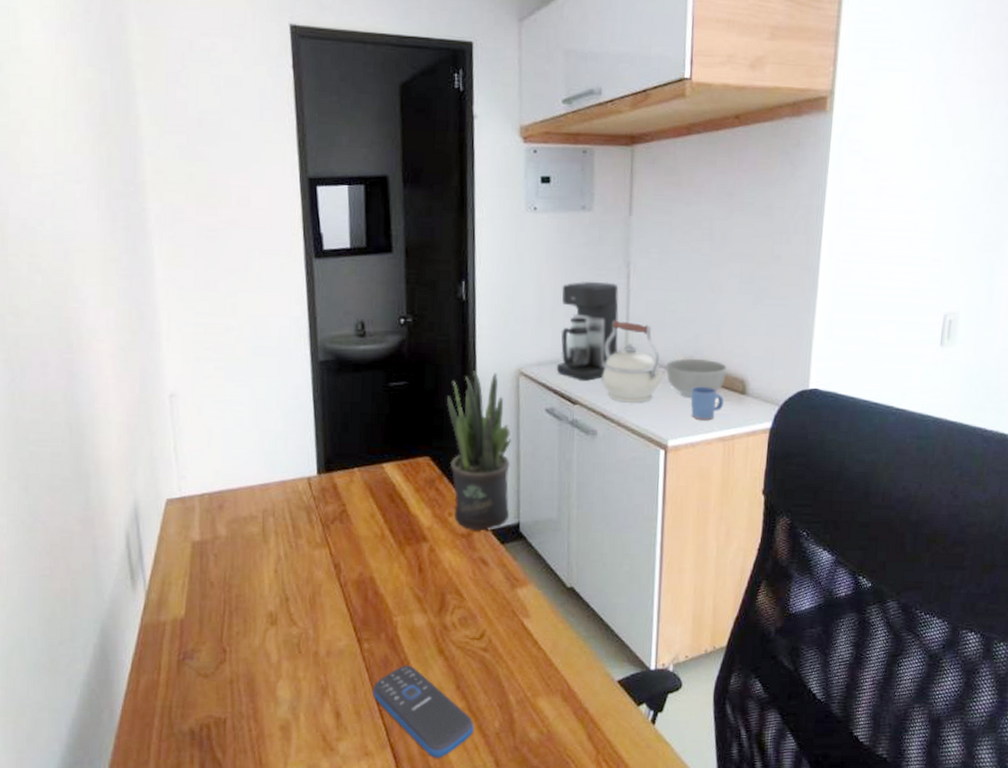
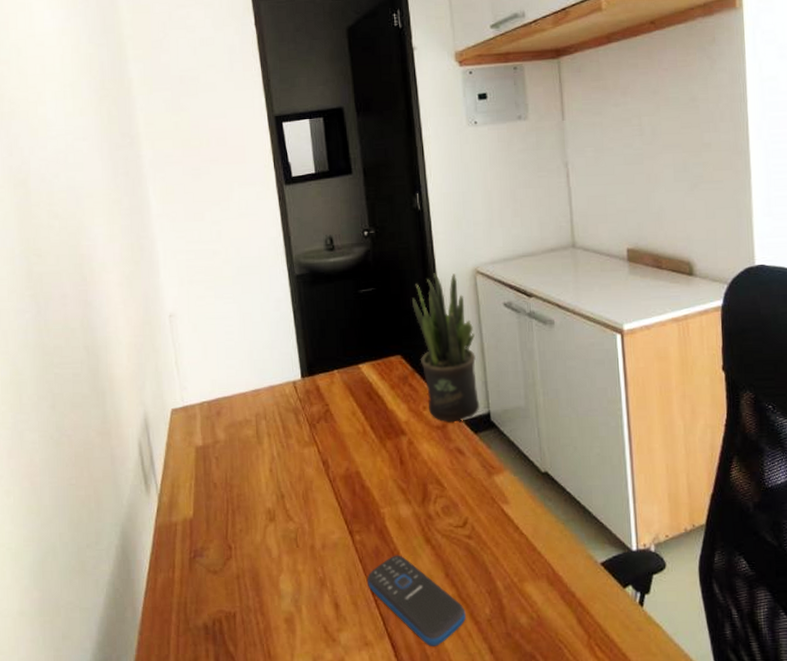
coffee maker: present [556,281,619,379] -> none [507,182,566,273]
kettle: present [601,320,667,403] -> none [552,216,615,292]
bowl: present [666,359,728,397] -> none [613,246,673,283]
mug: present [690,386,724,421] -> none [640,271,673,304]

